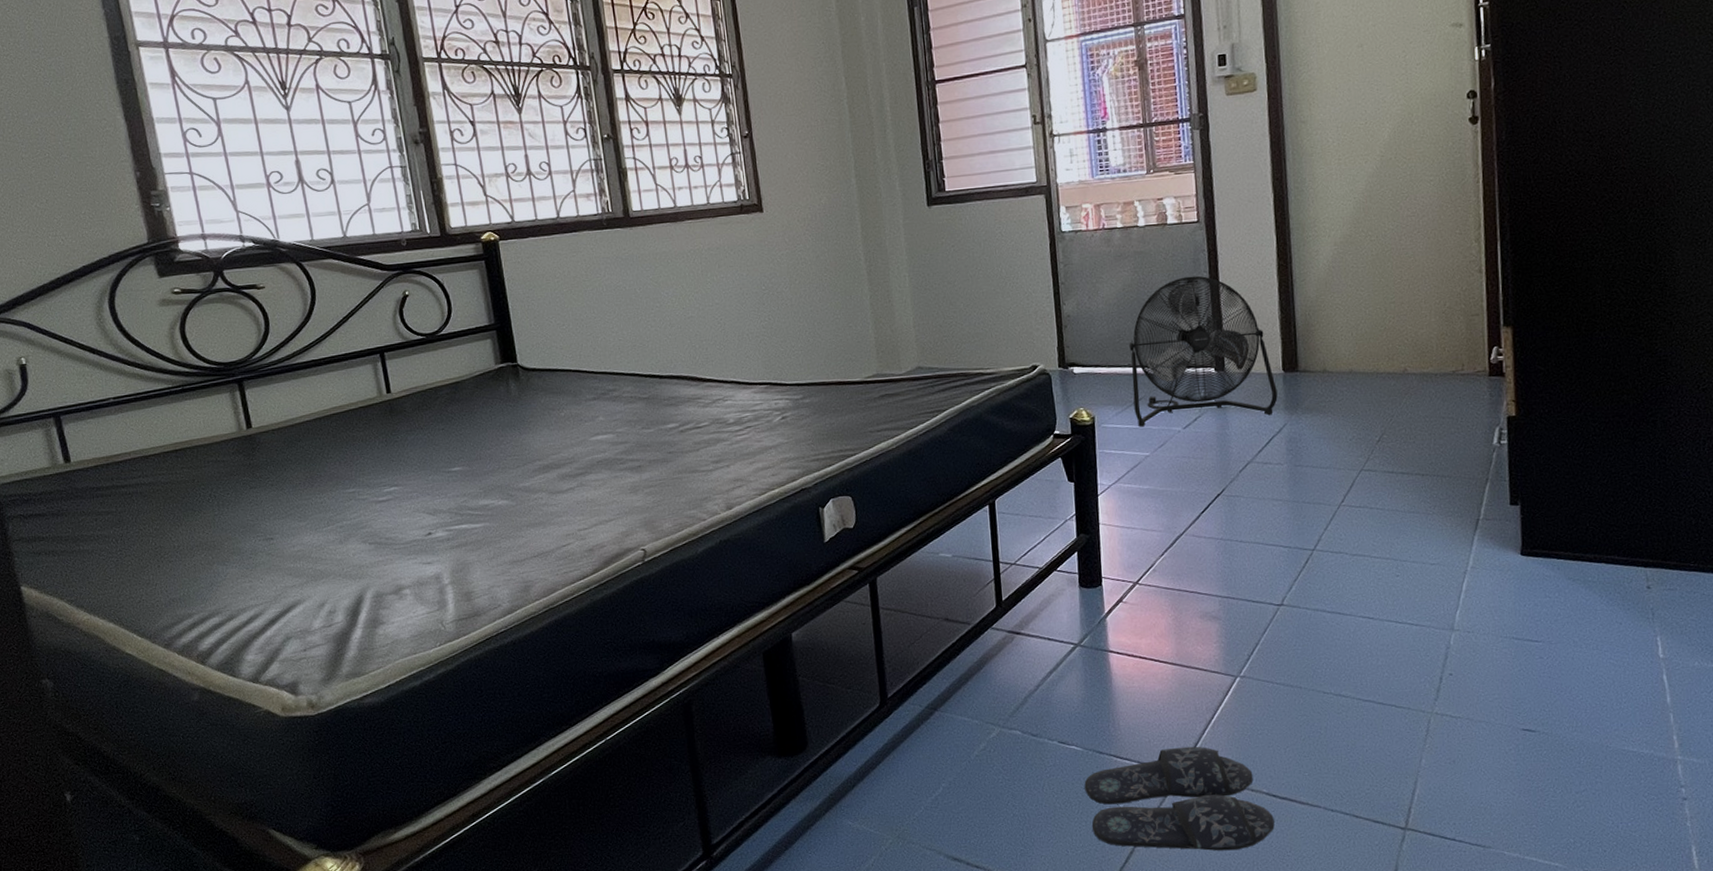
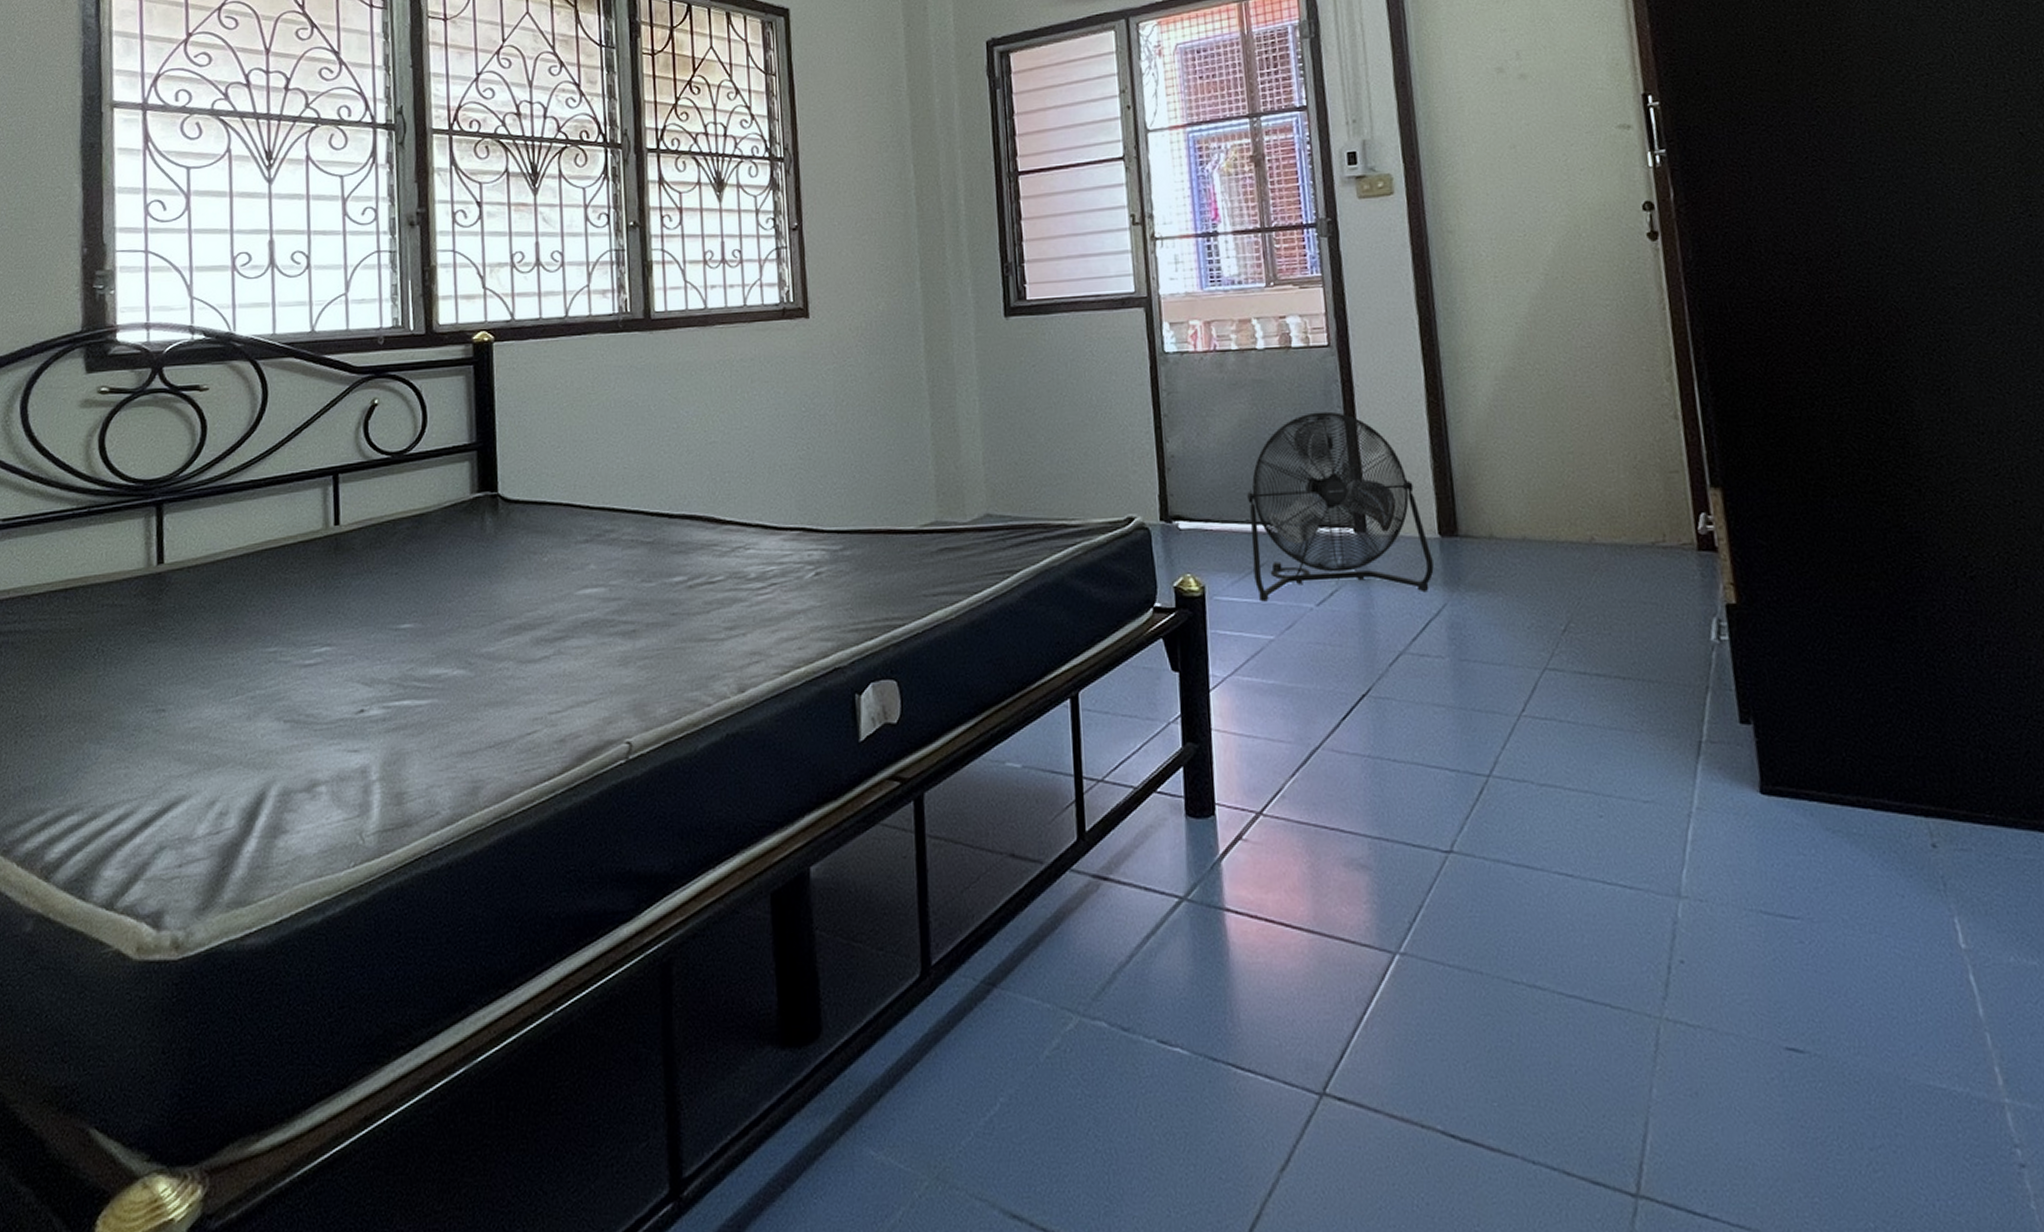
slippers: present [1084,746,1275,851] -> none [1192,1055,1455,1220]

